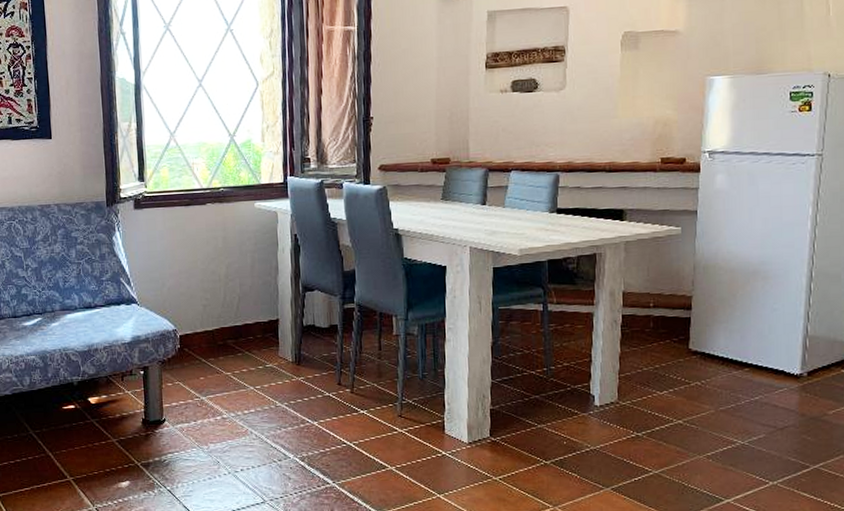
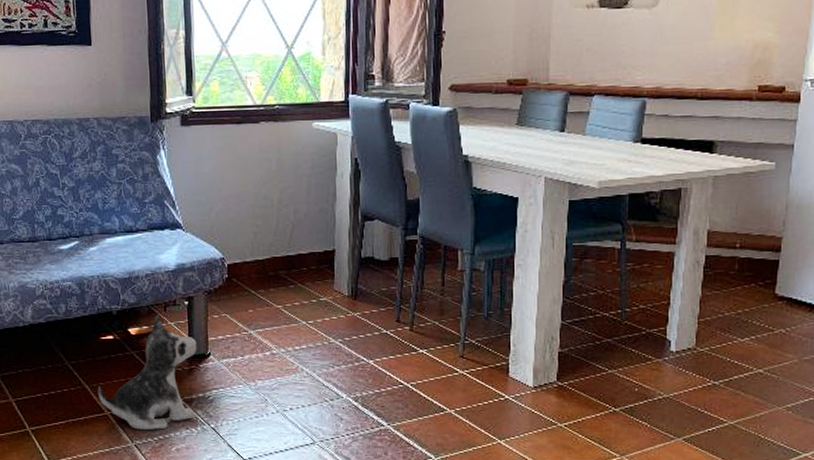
plush toy: none [60,384,153,495] -> present [97,315,197,431]

